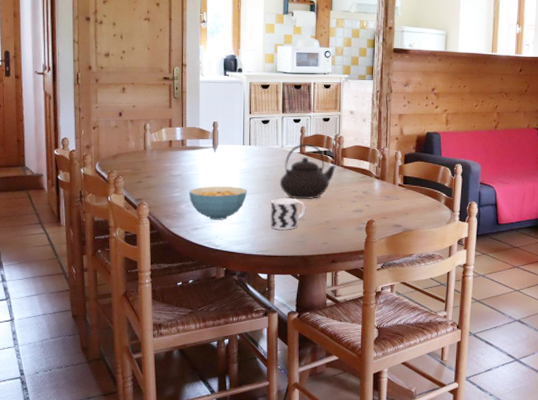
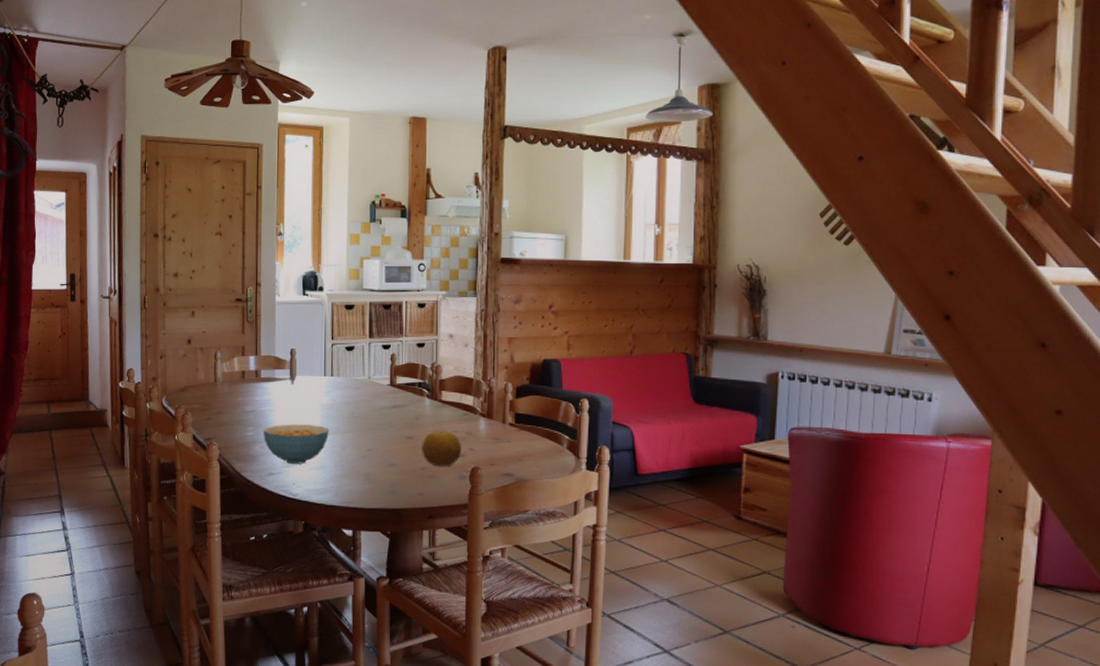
cup: present [270,198,306,230] -> none [356,439,398,477]
teapot: present [279,143,336,199] -> none [366,373,433,440]
fruit: none [326,190,359,221] -> present [422,430,461,467]

